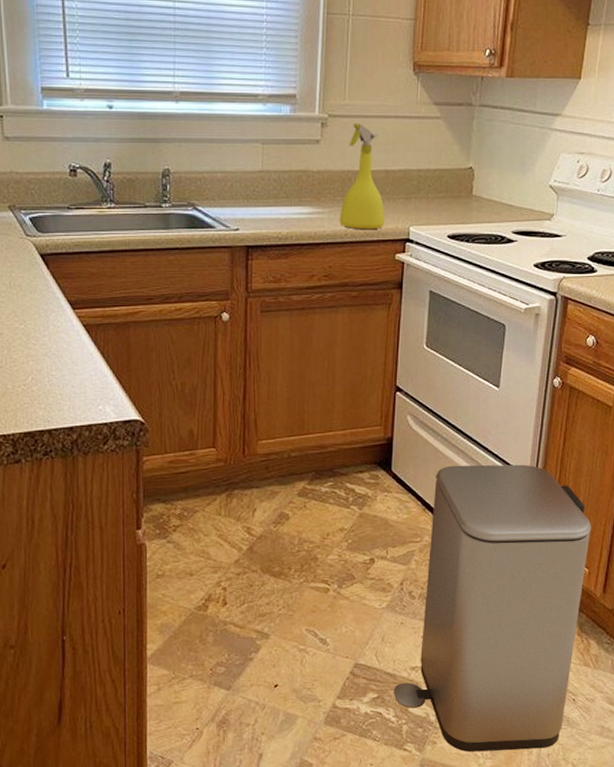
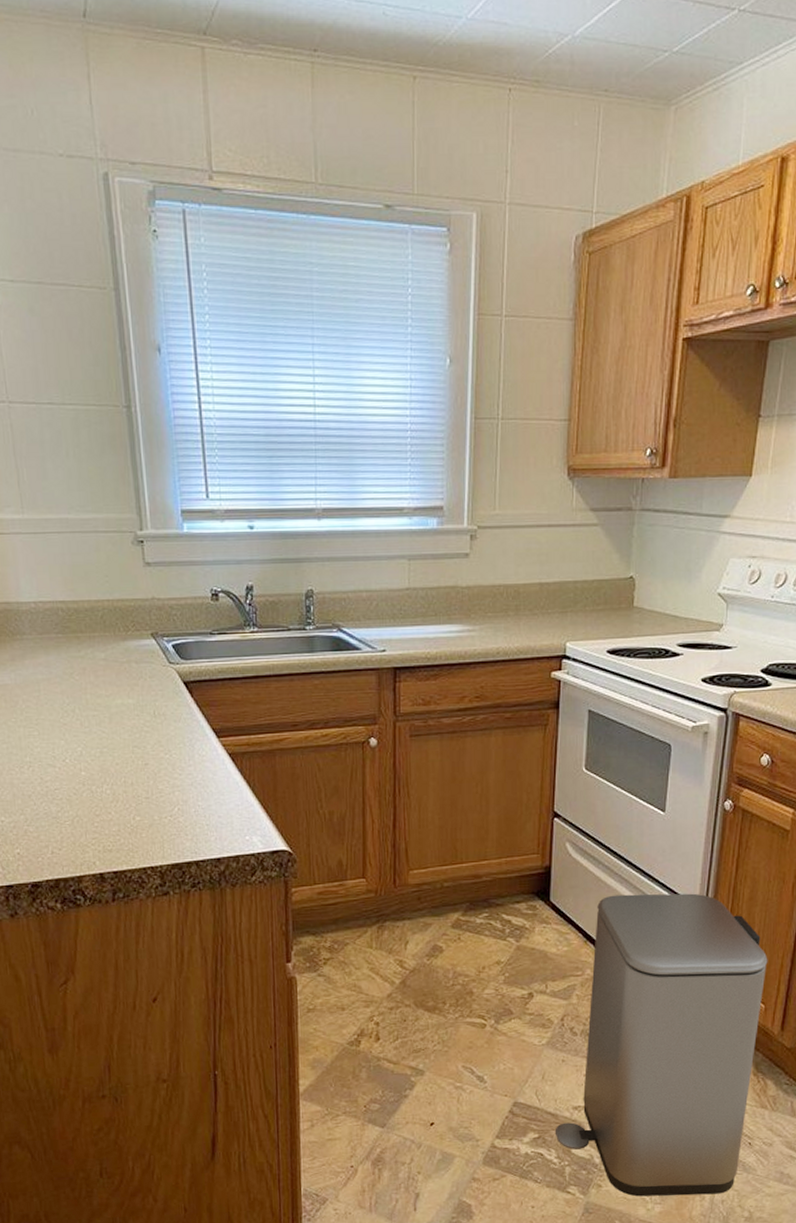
spray bottle: present [339,123,385,230] -> none [491,533,539,647]

